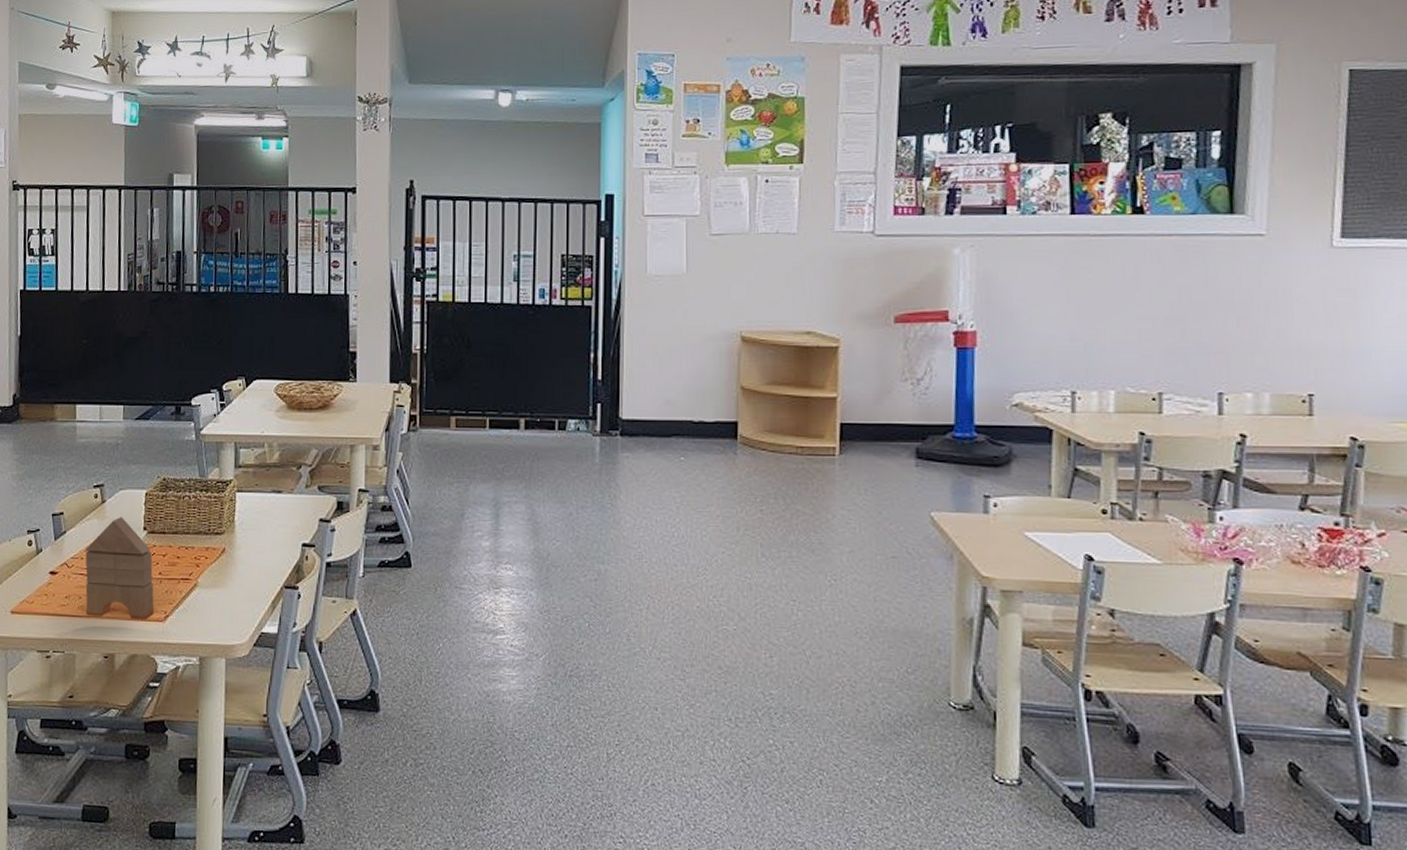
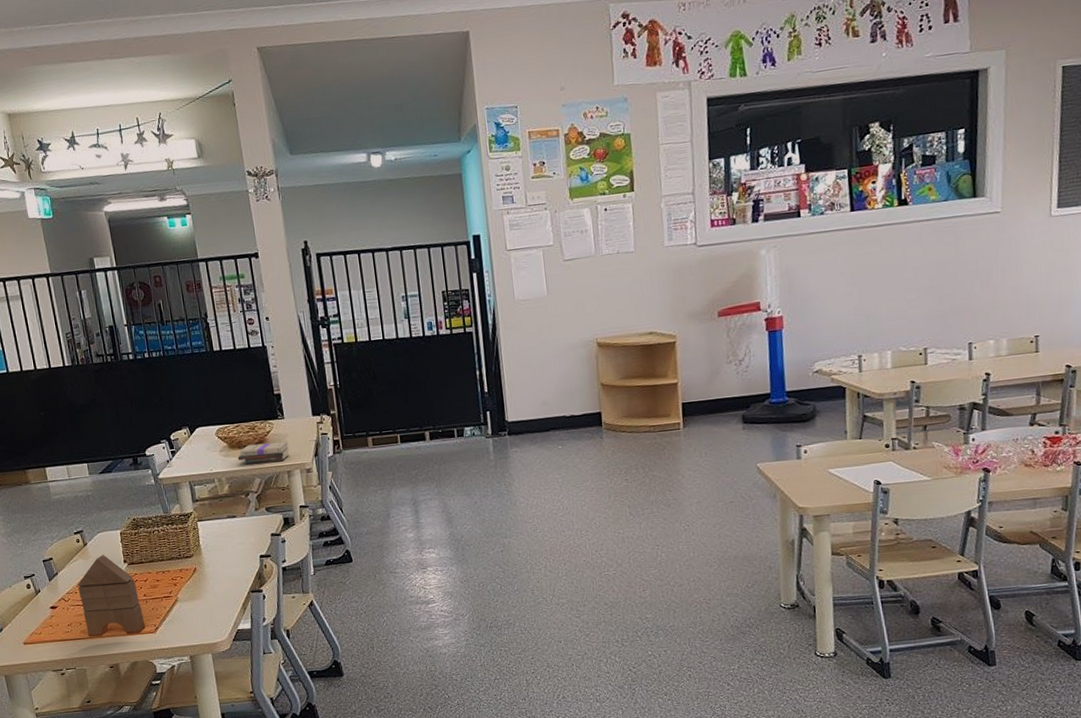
books: none [295,408,357,433] -> present [237,441,289,465]

